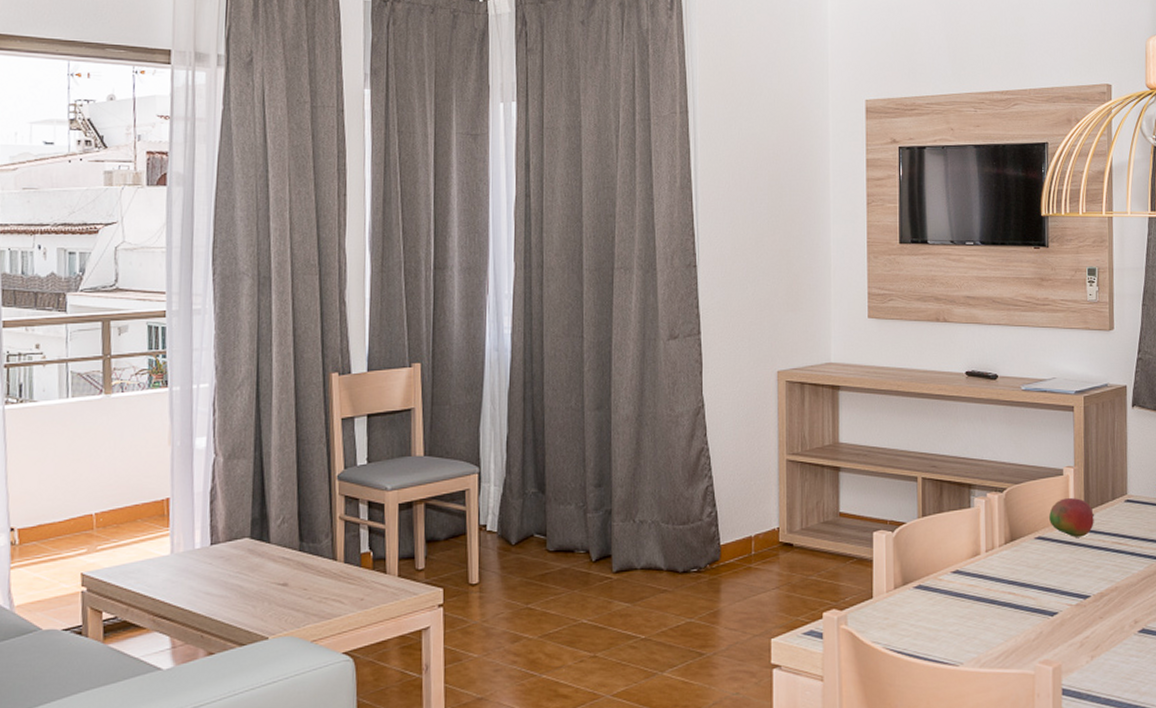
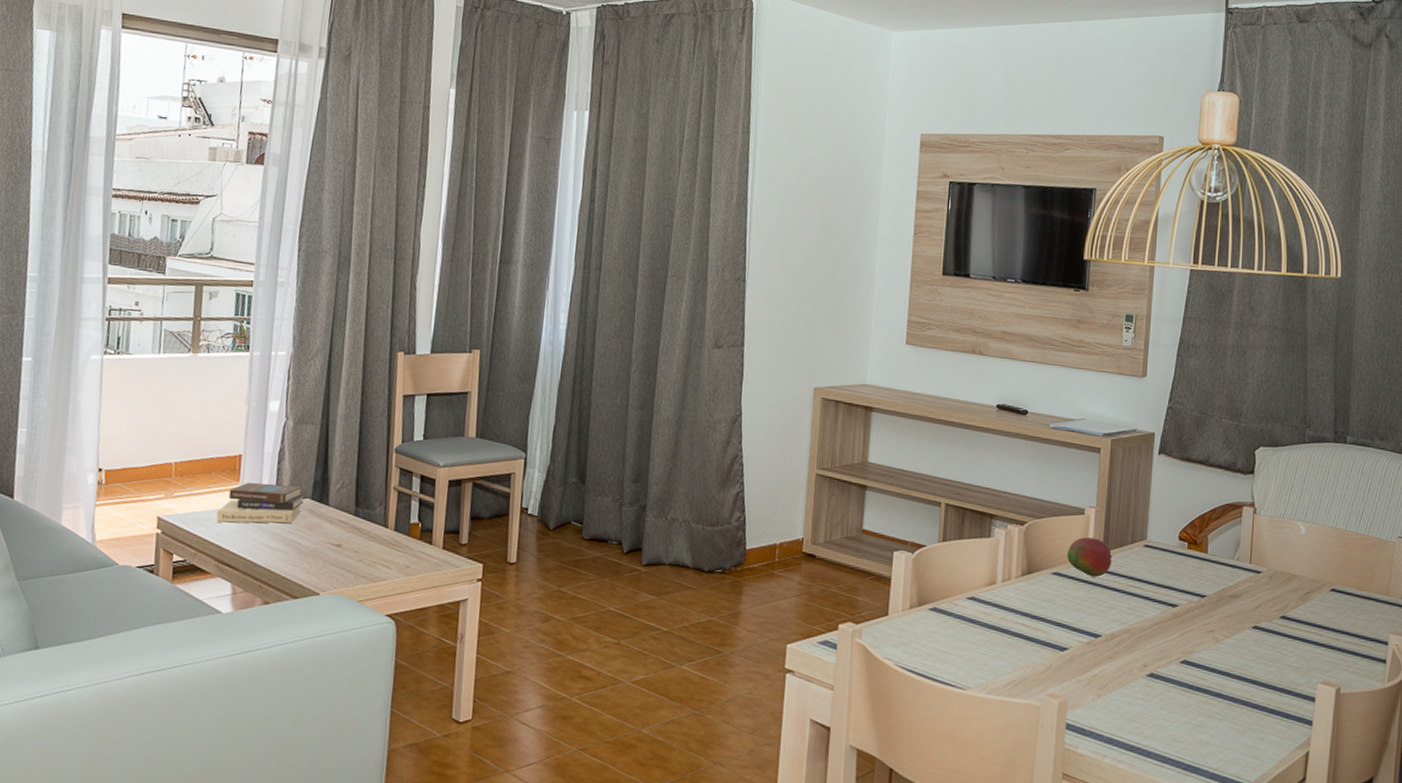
books: none [147,526,242,572] -> present [216,483,305,524]

